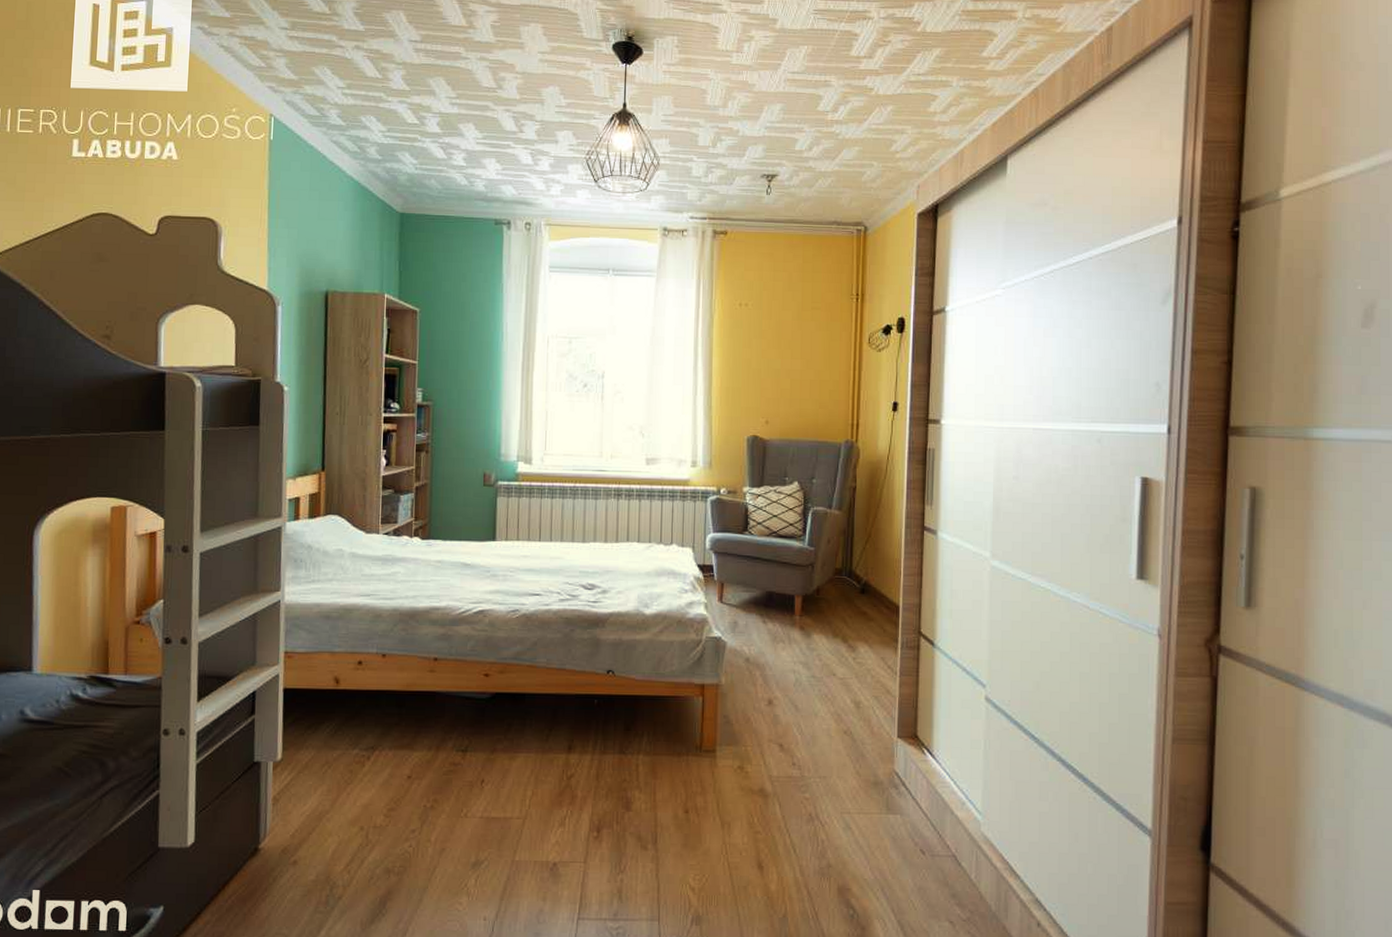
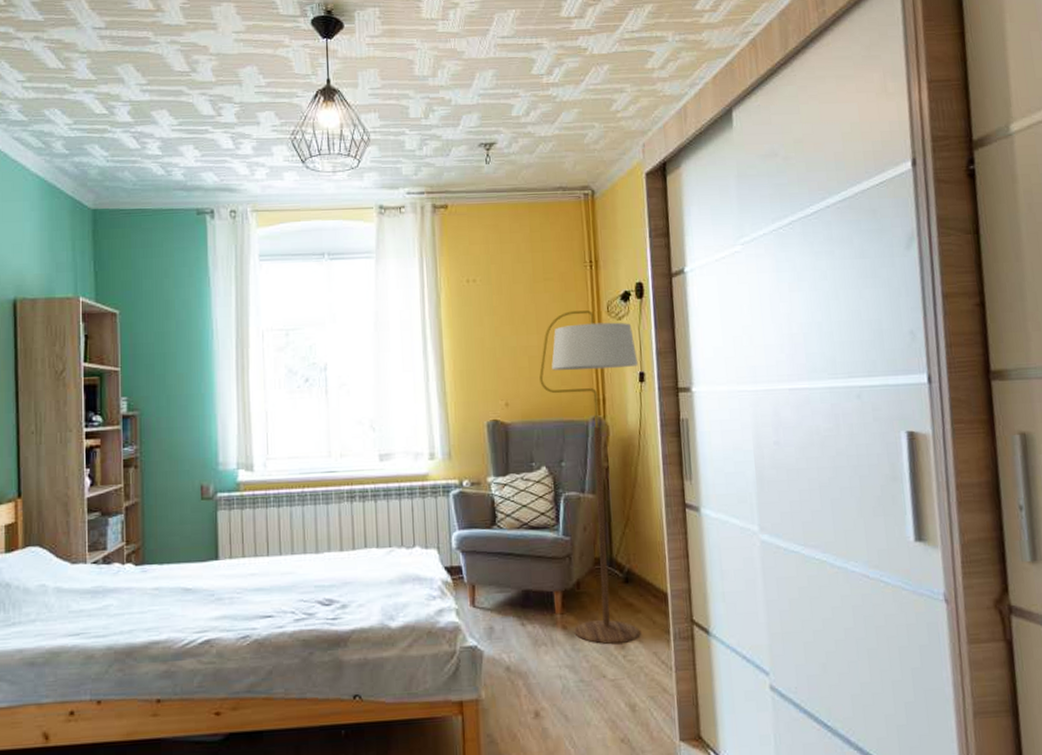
floor lamp: none [799,340,893,646] -> present [539,310,640,644]

